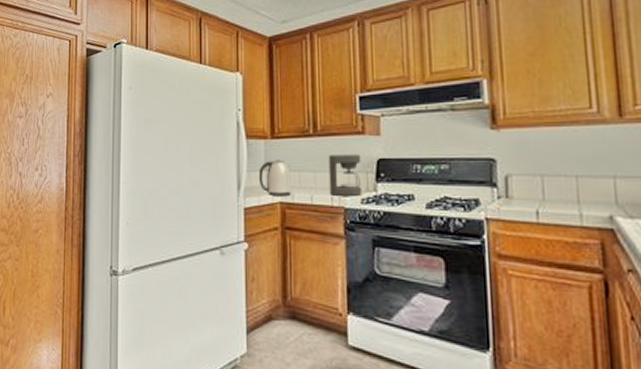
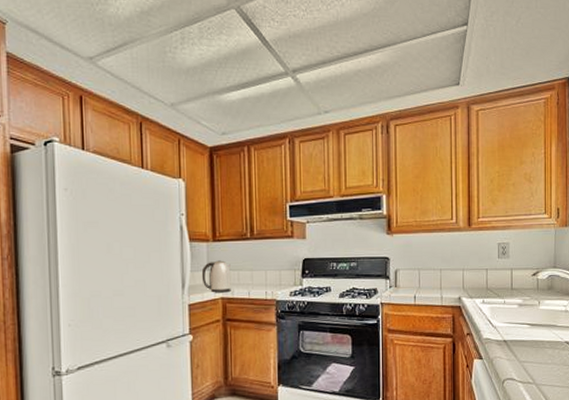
coffee maker: present [328,154,362,197] -> none [263,255,291,292]

